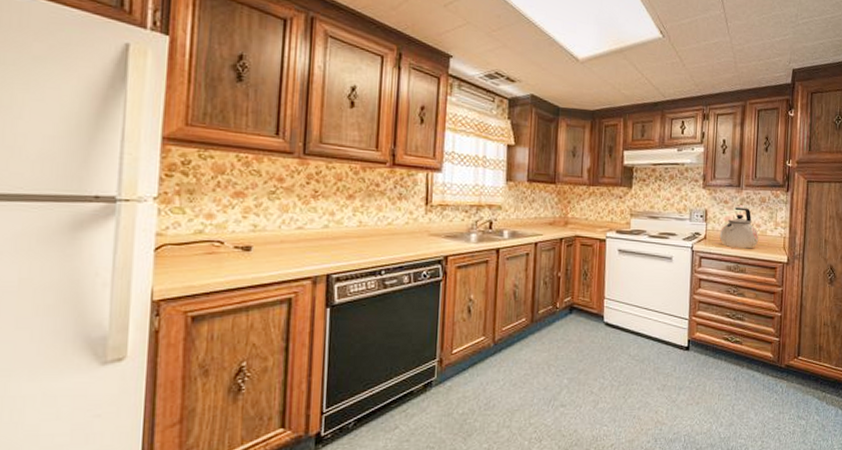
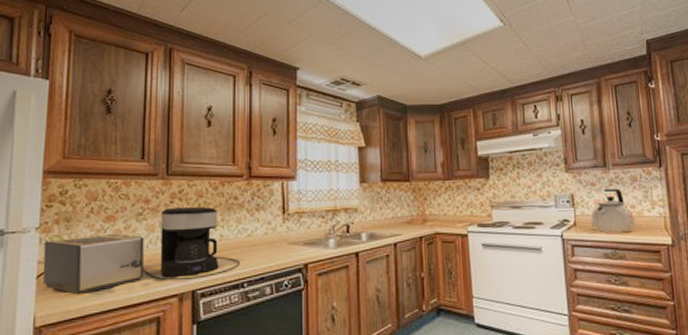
toaster: none [161,210,277,271] -> present [42,233,144,295]
coffee maker: none [273,189,378,264] -> present [142,206,240,281]

